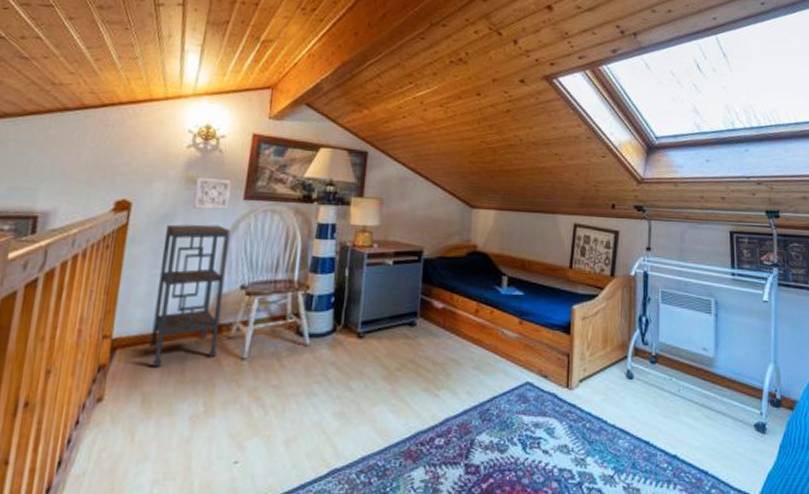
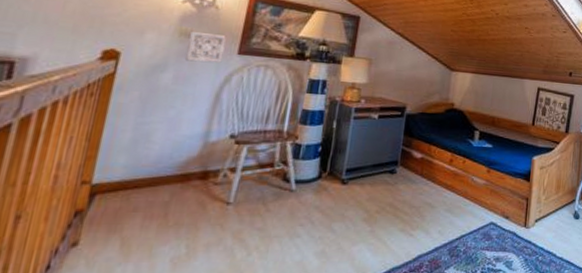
shelving unit: present [148,224,231,368] -> none [131,74,223,213]

